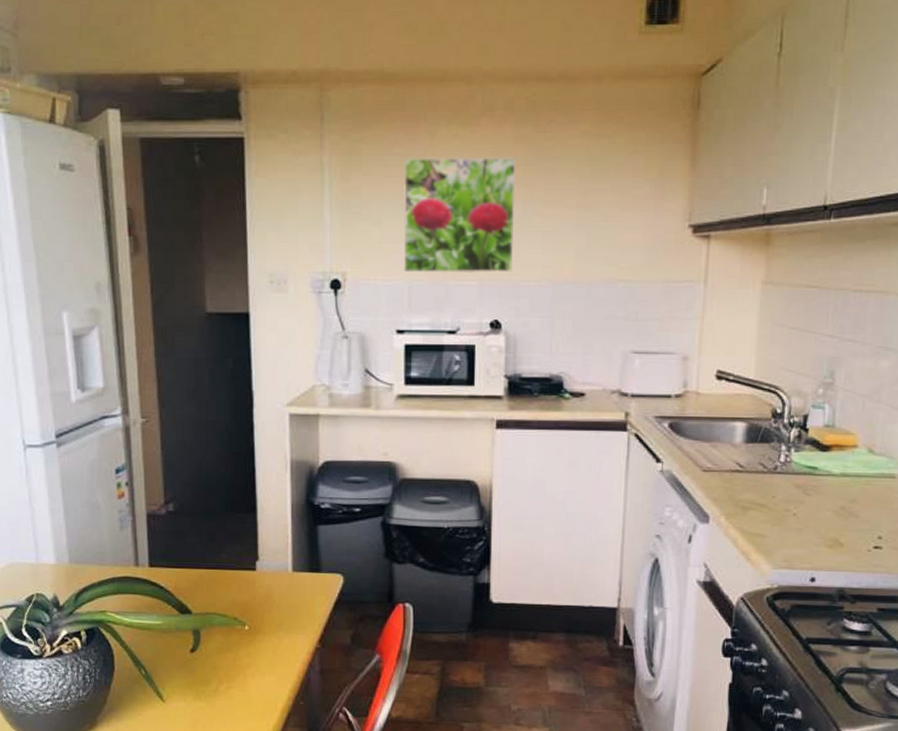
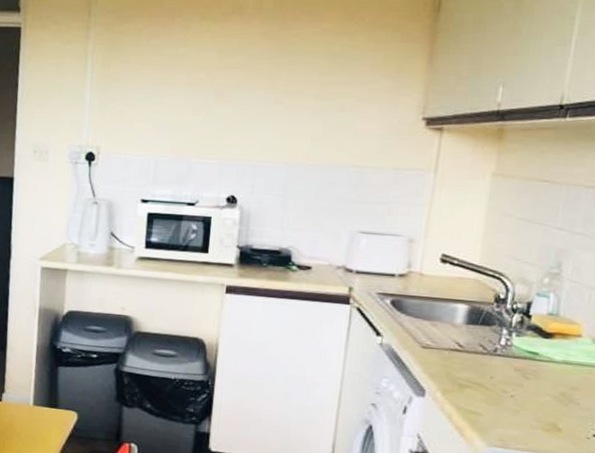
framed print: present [403,157,515,274] -> none [151,48,261,154]

